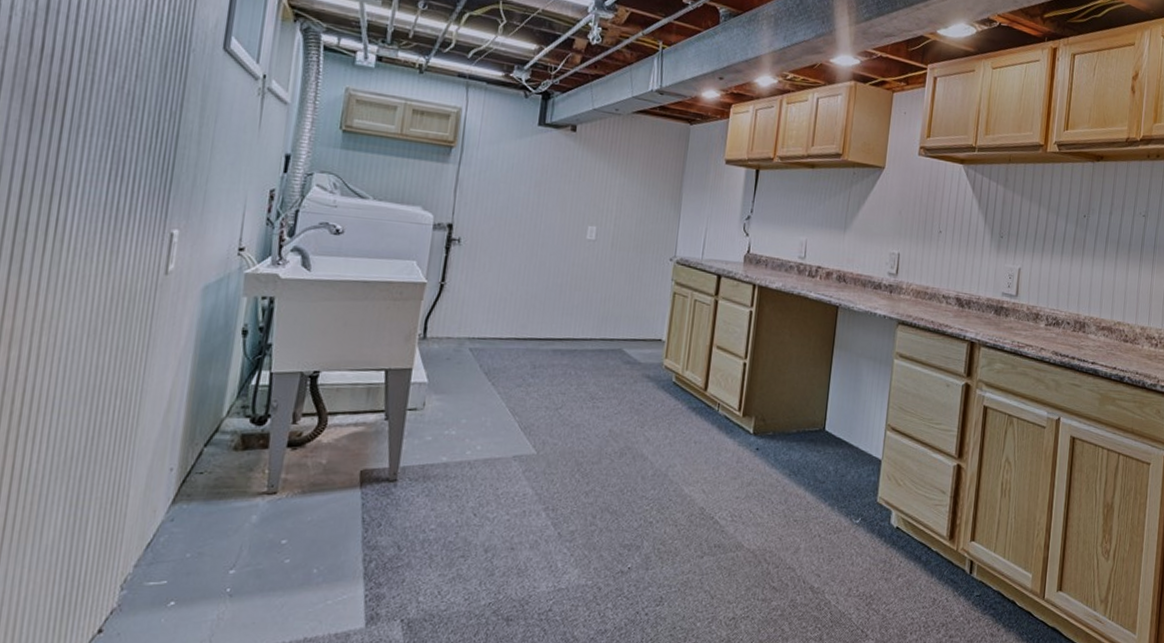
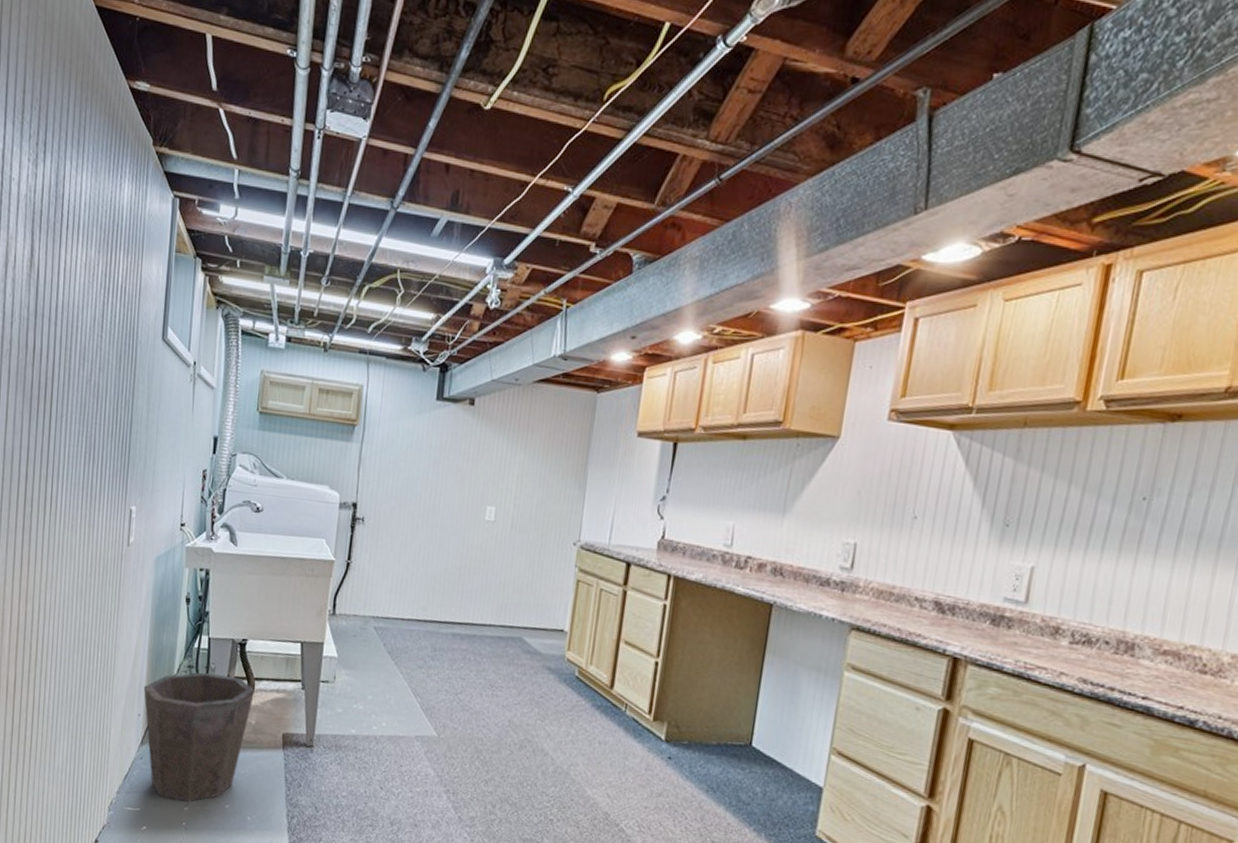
waste bin: none [179,412,327,564] -> present [144,672,254,802]

